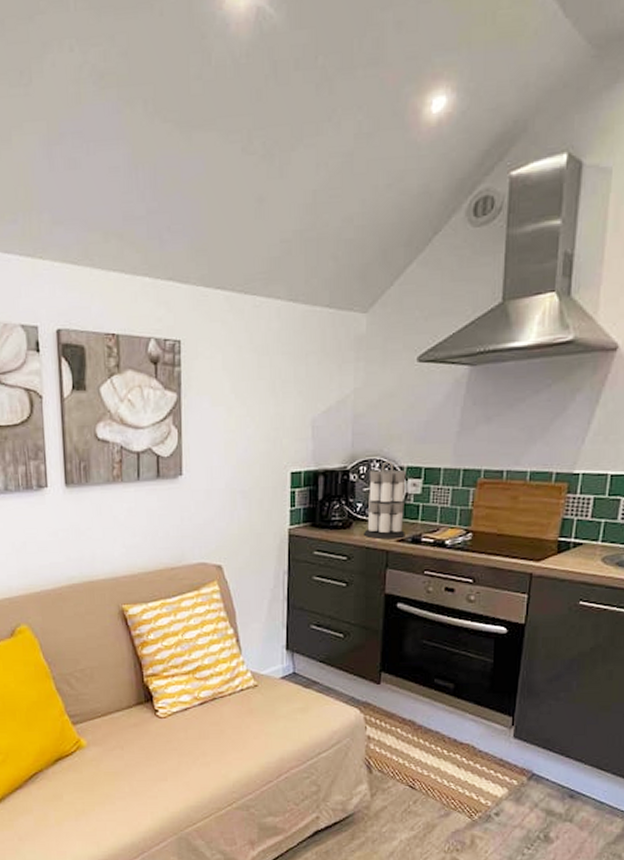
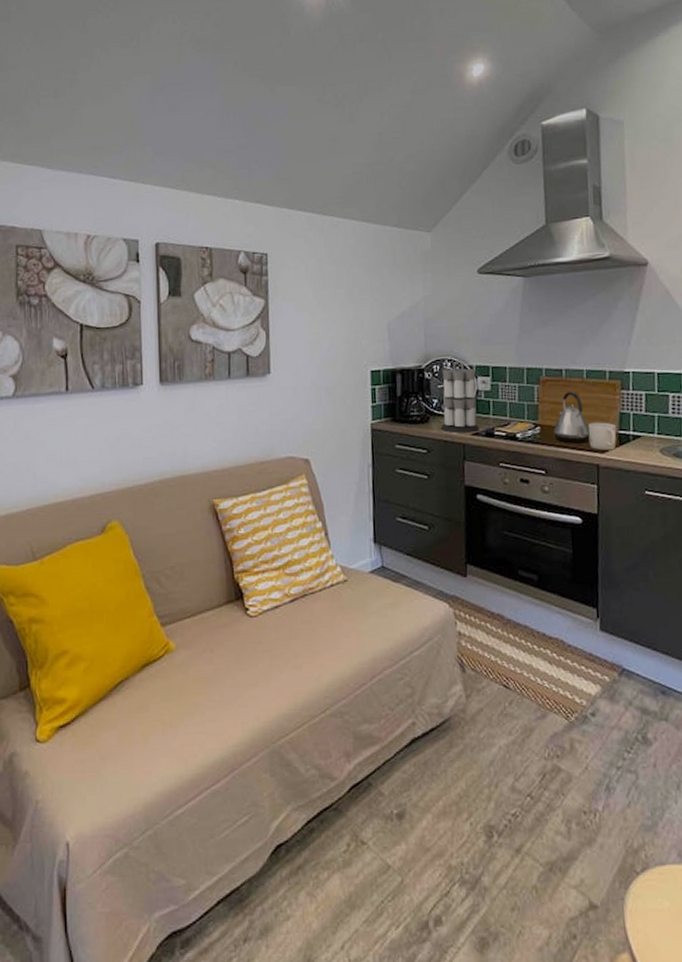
kettle: none [486,495,526,551] -> present [553,392,590,444]
mug: none [524,528,557,559] -> present [587,422,617,451]

